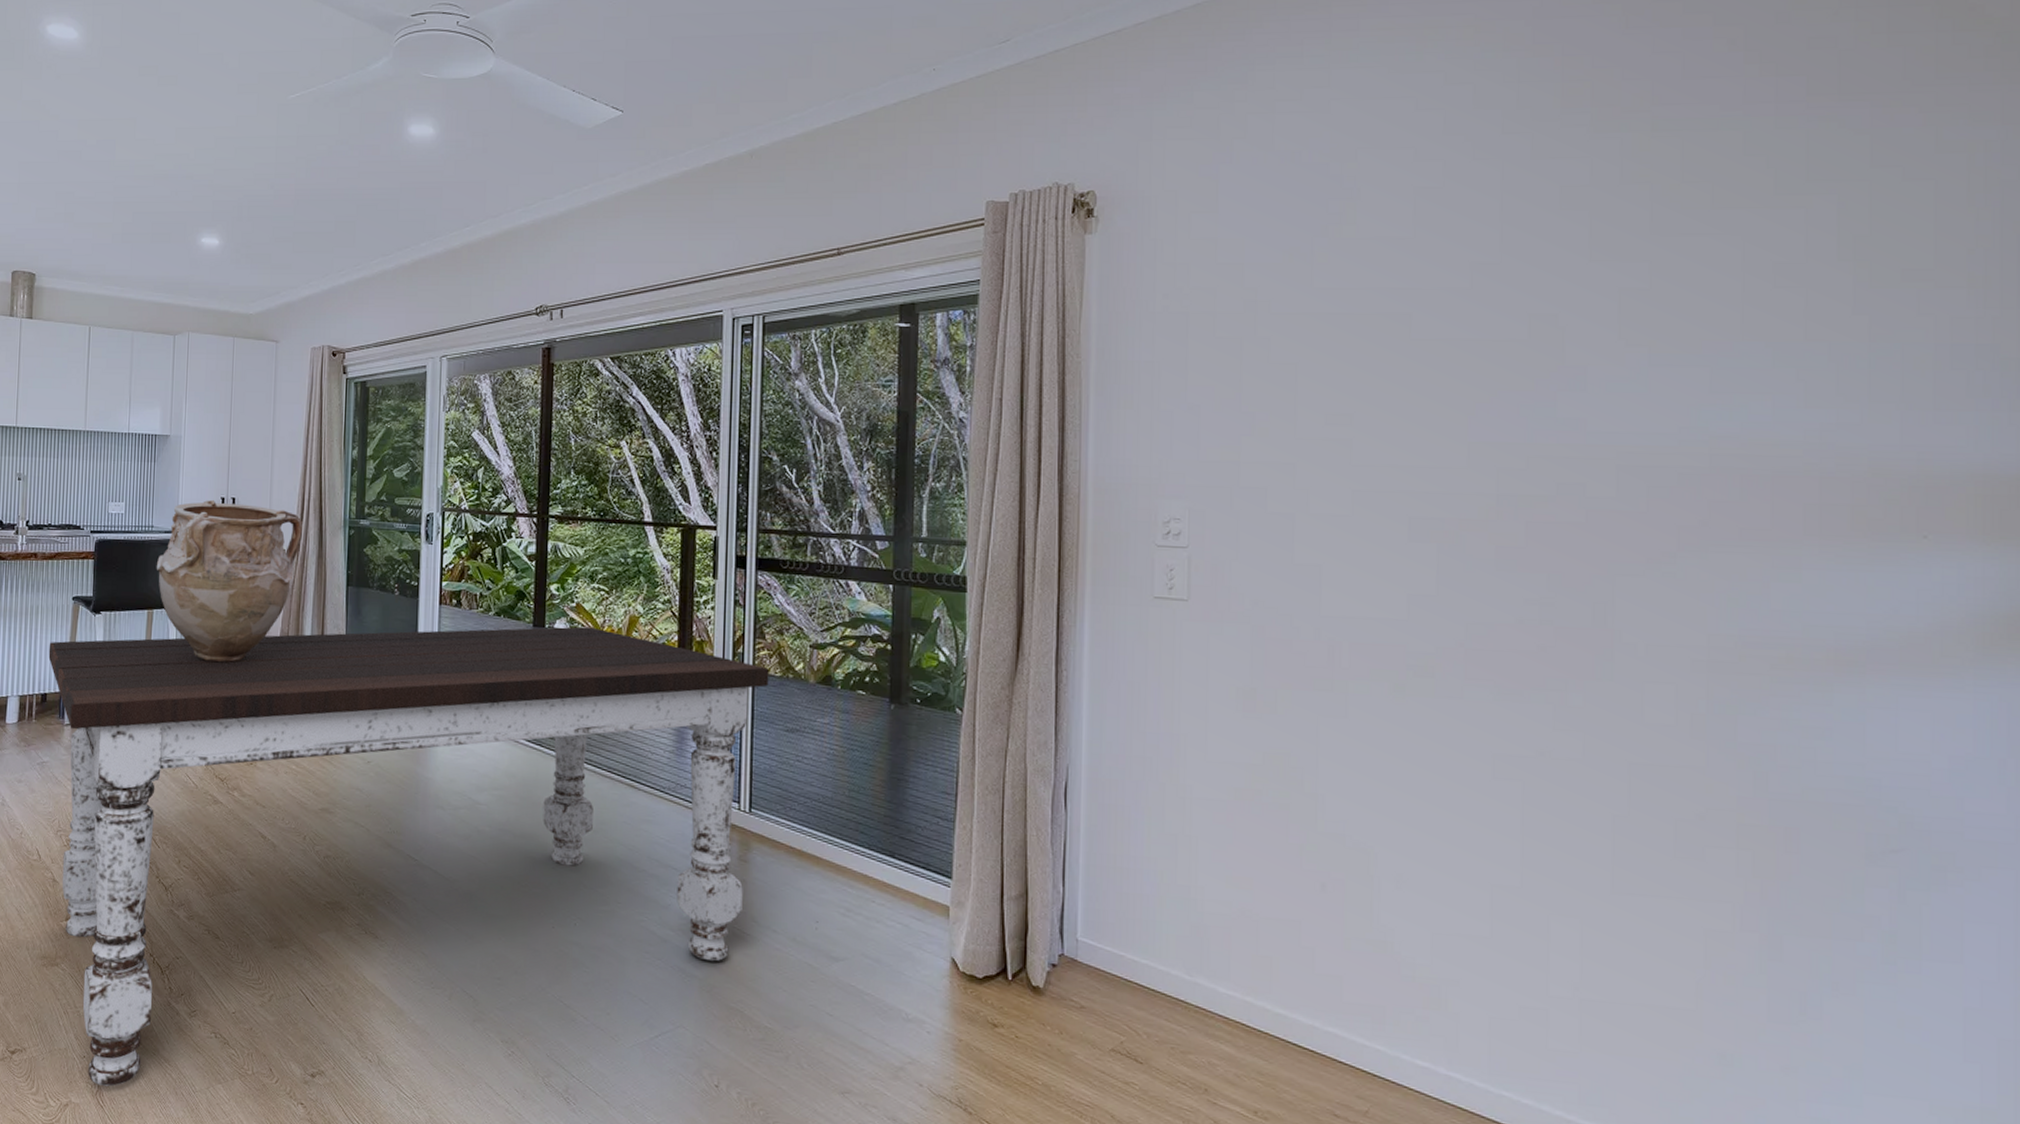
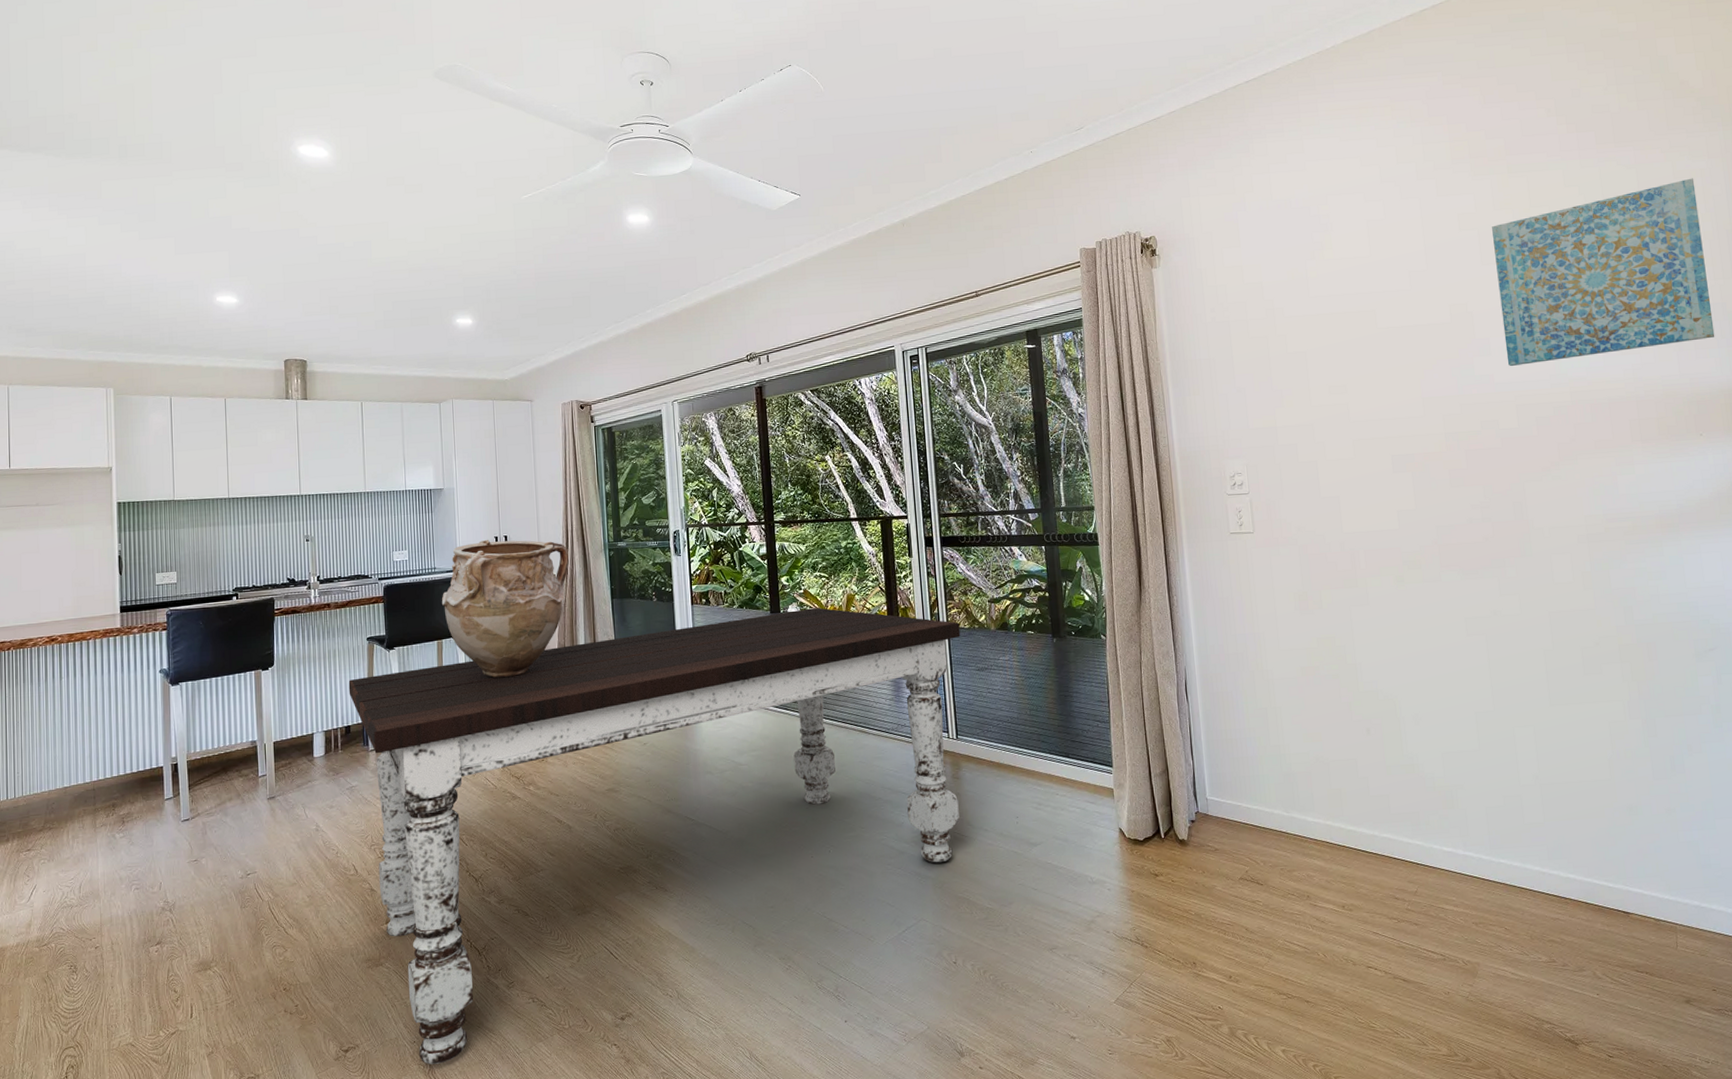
wall art: none [1611,153,1973,410] -> present [1492,178,1715,367]

